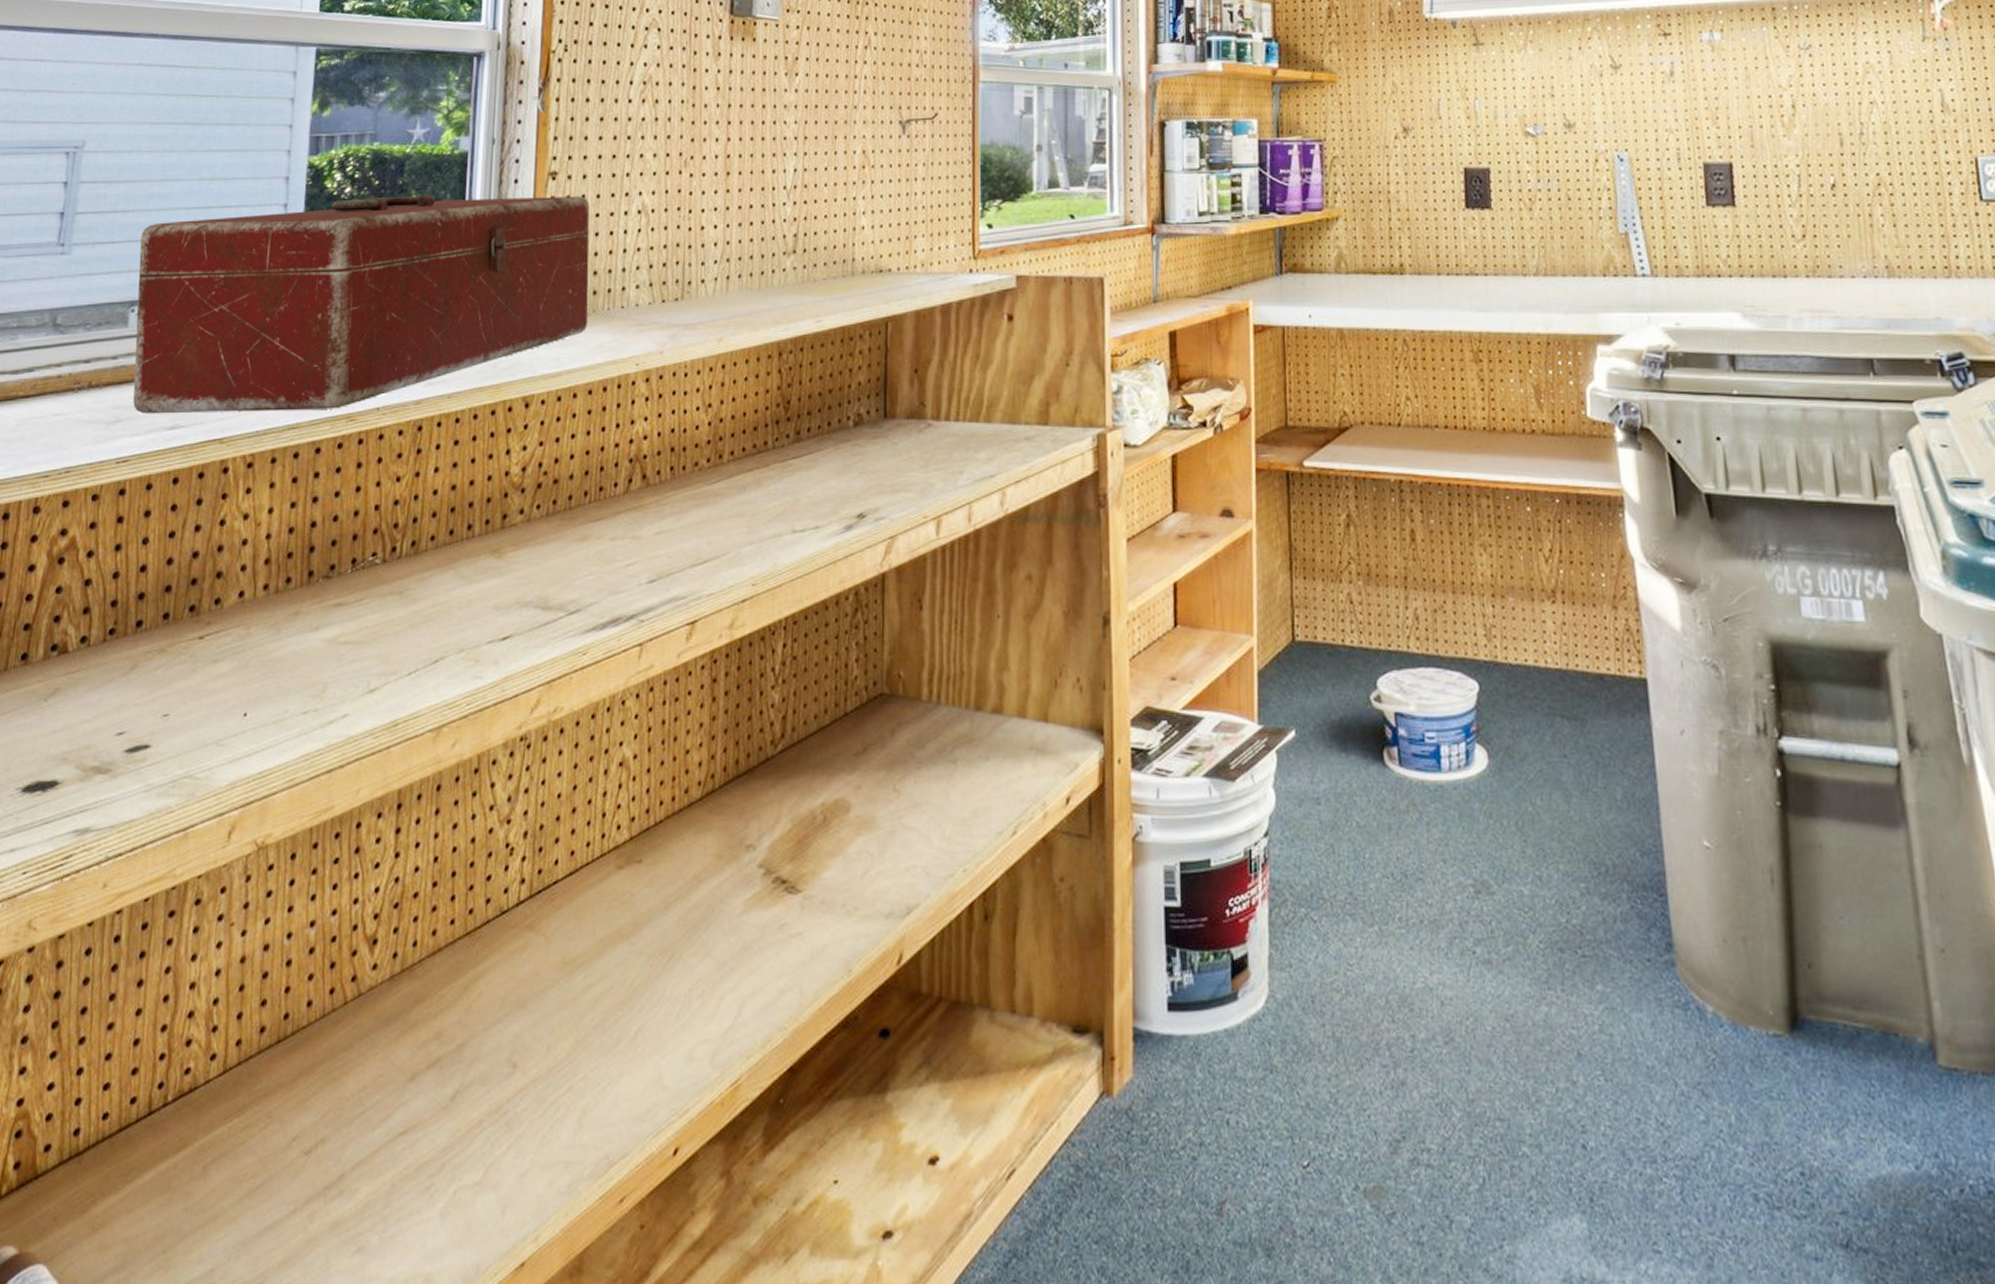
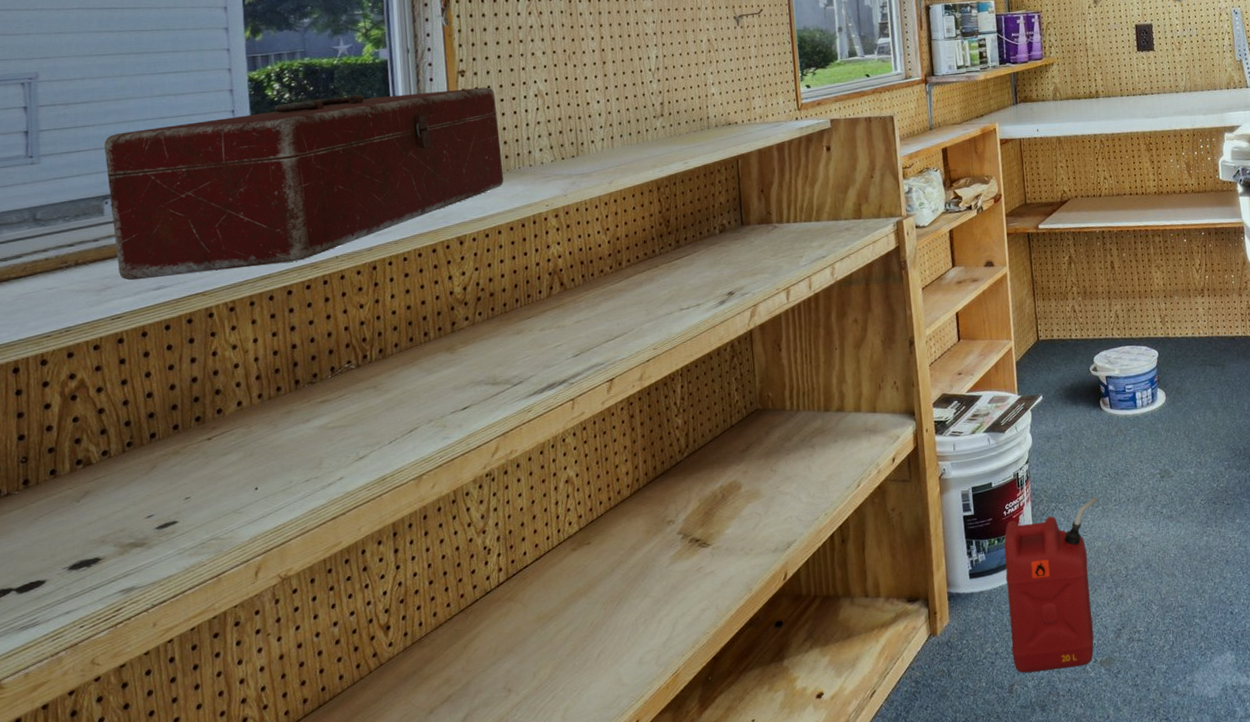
fuel can: none [1222,908,1374,1192] -> present [1004,496,1098,673]

